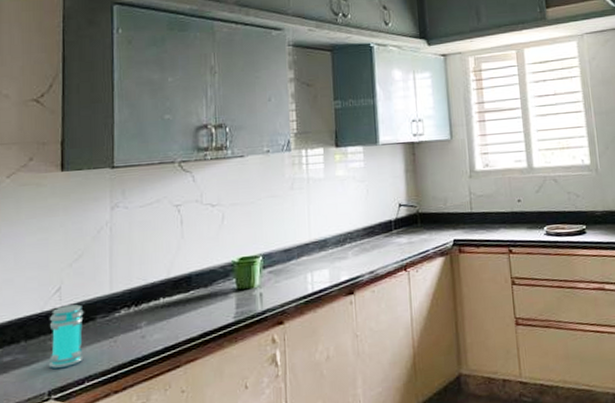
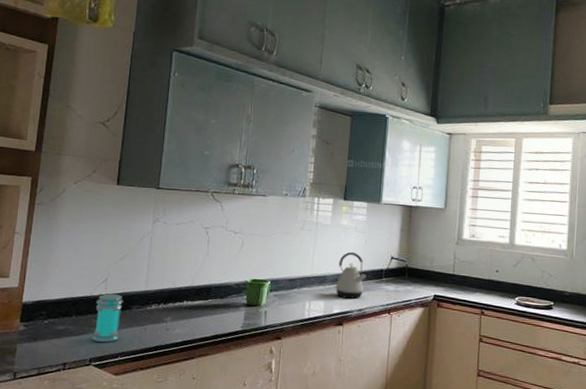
kettle: none [339,205,374,262] -> present [335,251,367,299]

